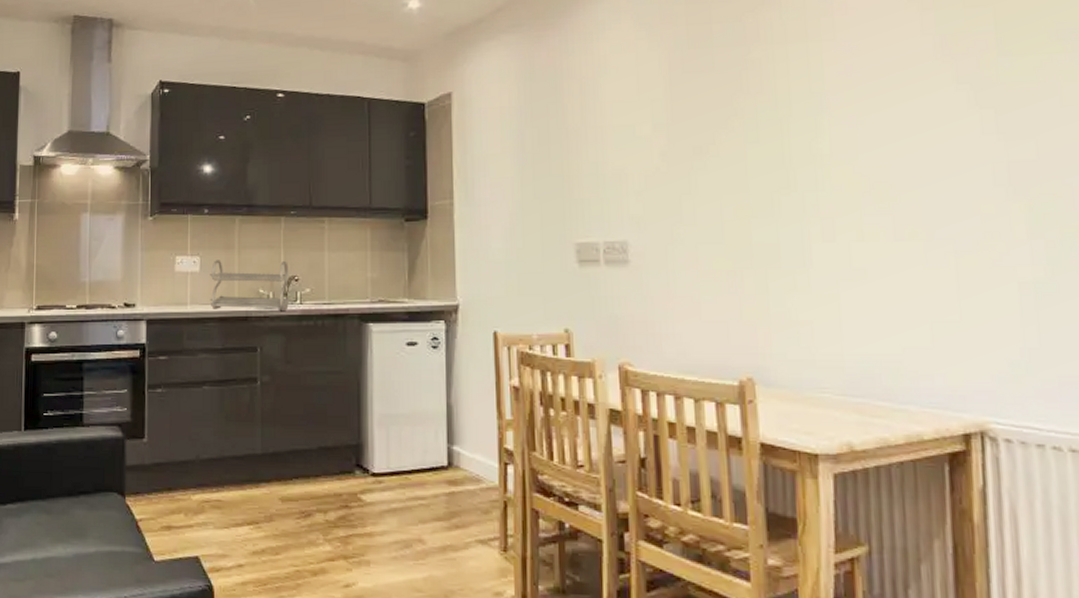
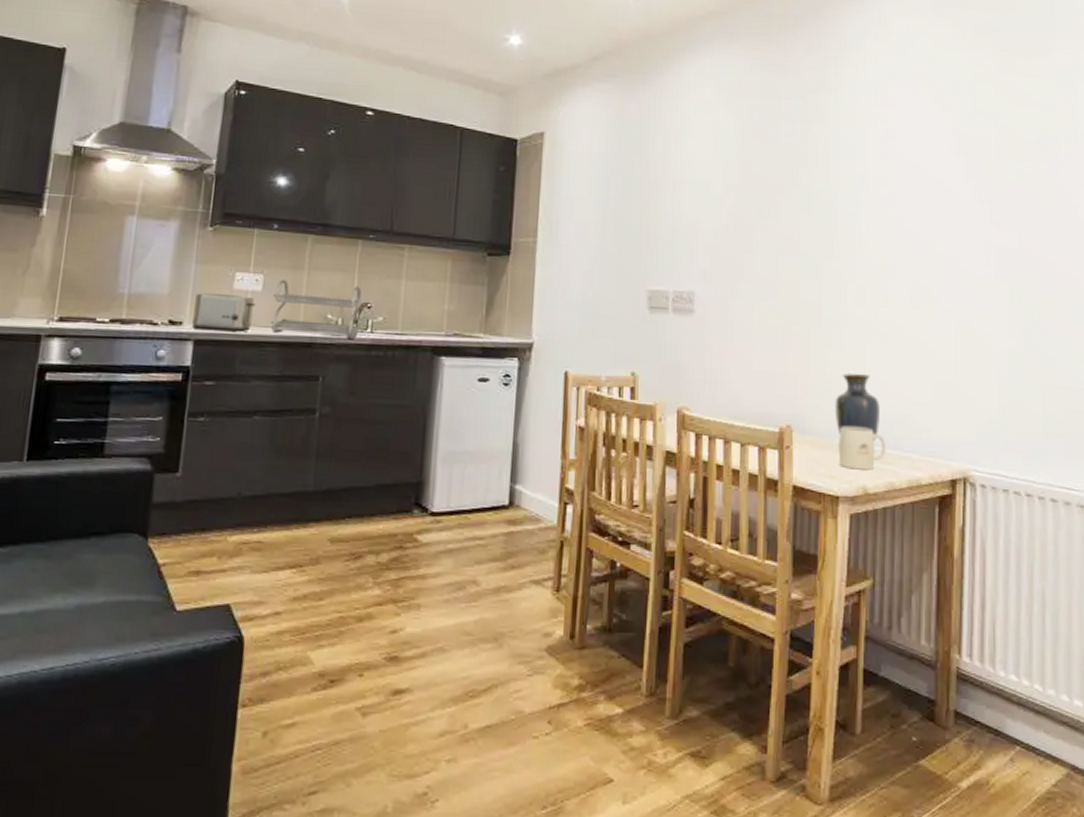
toaster: none [144,276,195,311] -> present [192,292,255,333]
vase: none [804,317,864,393] -> present [834,372,880,442]
mug: none [812,376,875,425] -> present [838,426,886,470]

